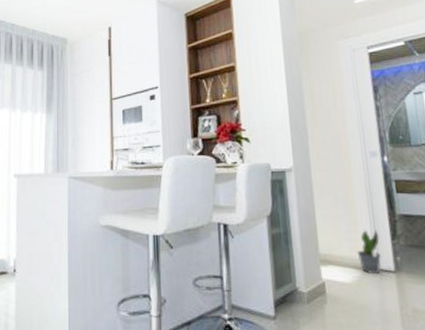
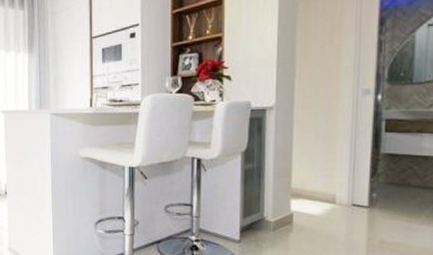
potted plant: present [357,230,382,274] -> none [330,167,358,208]

